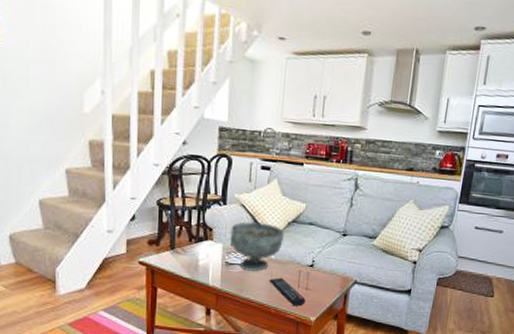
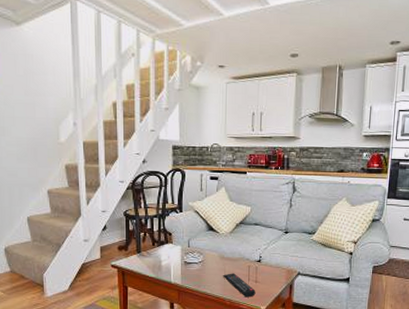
decorative bowl: present [230,222,285,271] -> none [187,226,234,268]

